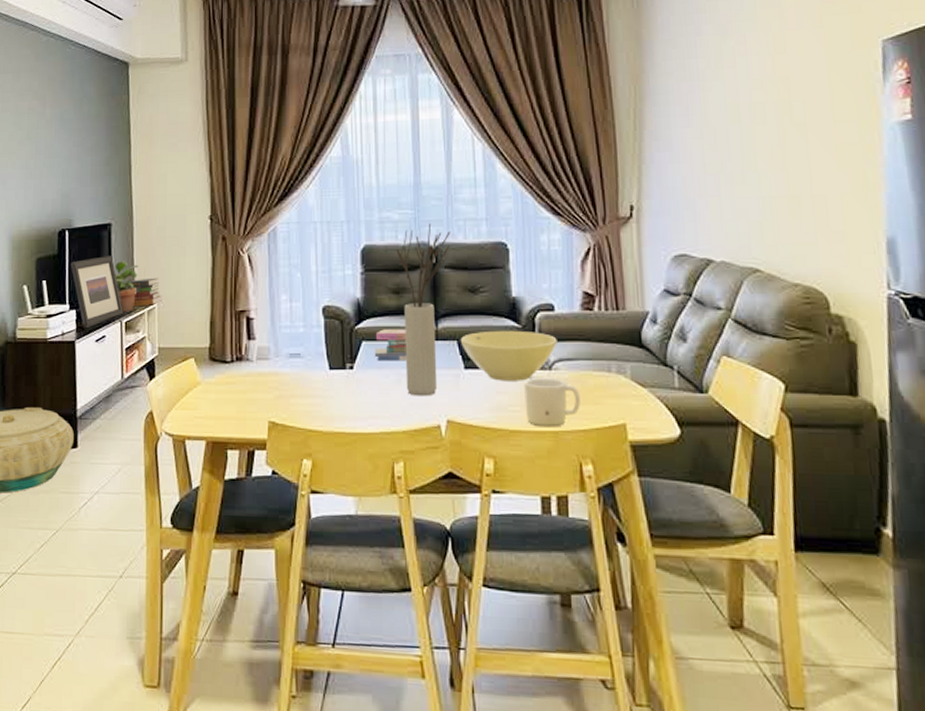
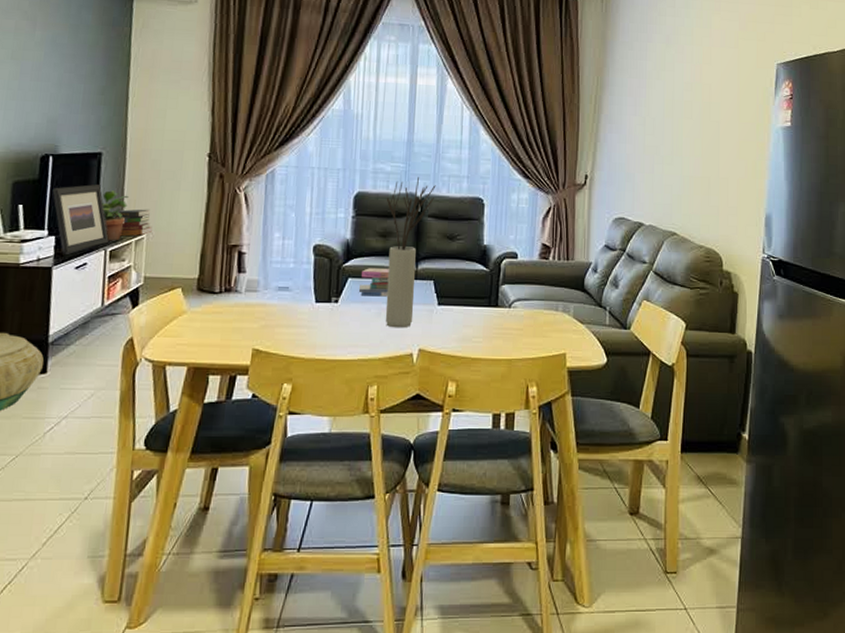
bowl: present [460,330,557,381] -> none [436,273,518,317]
mug: present [524,378,581,427] -> none [486,314,532,356]

